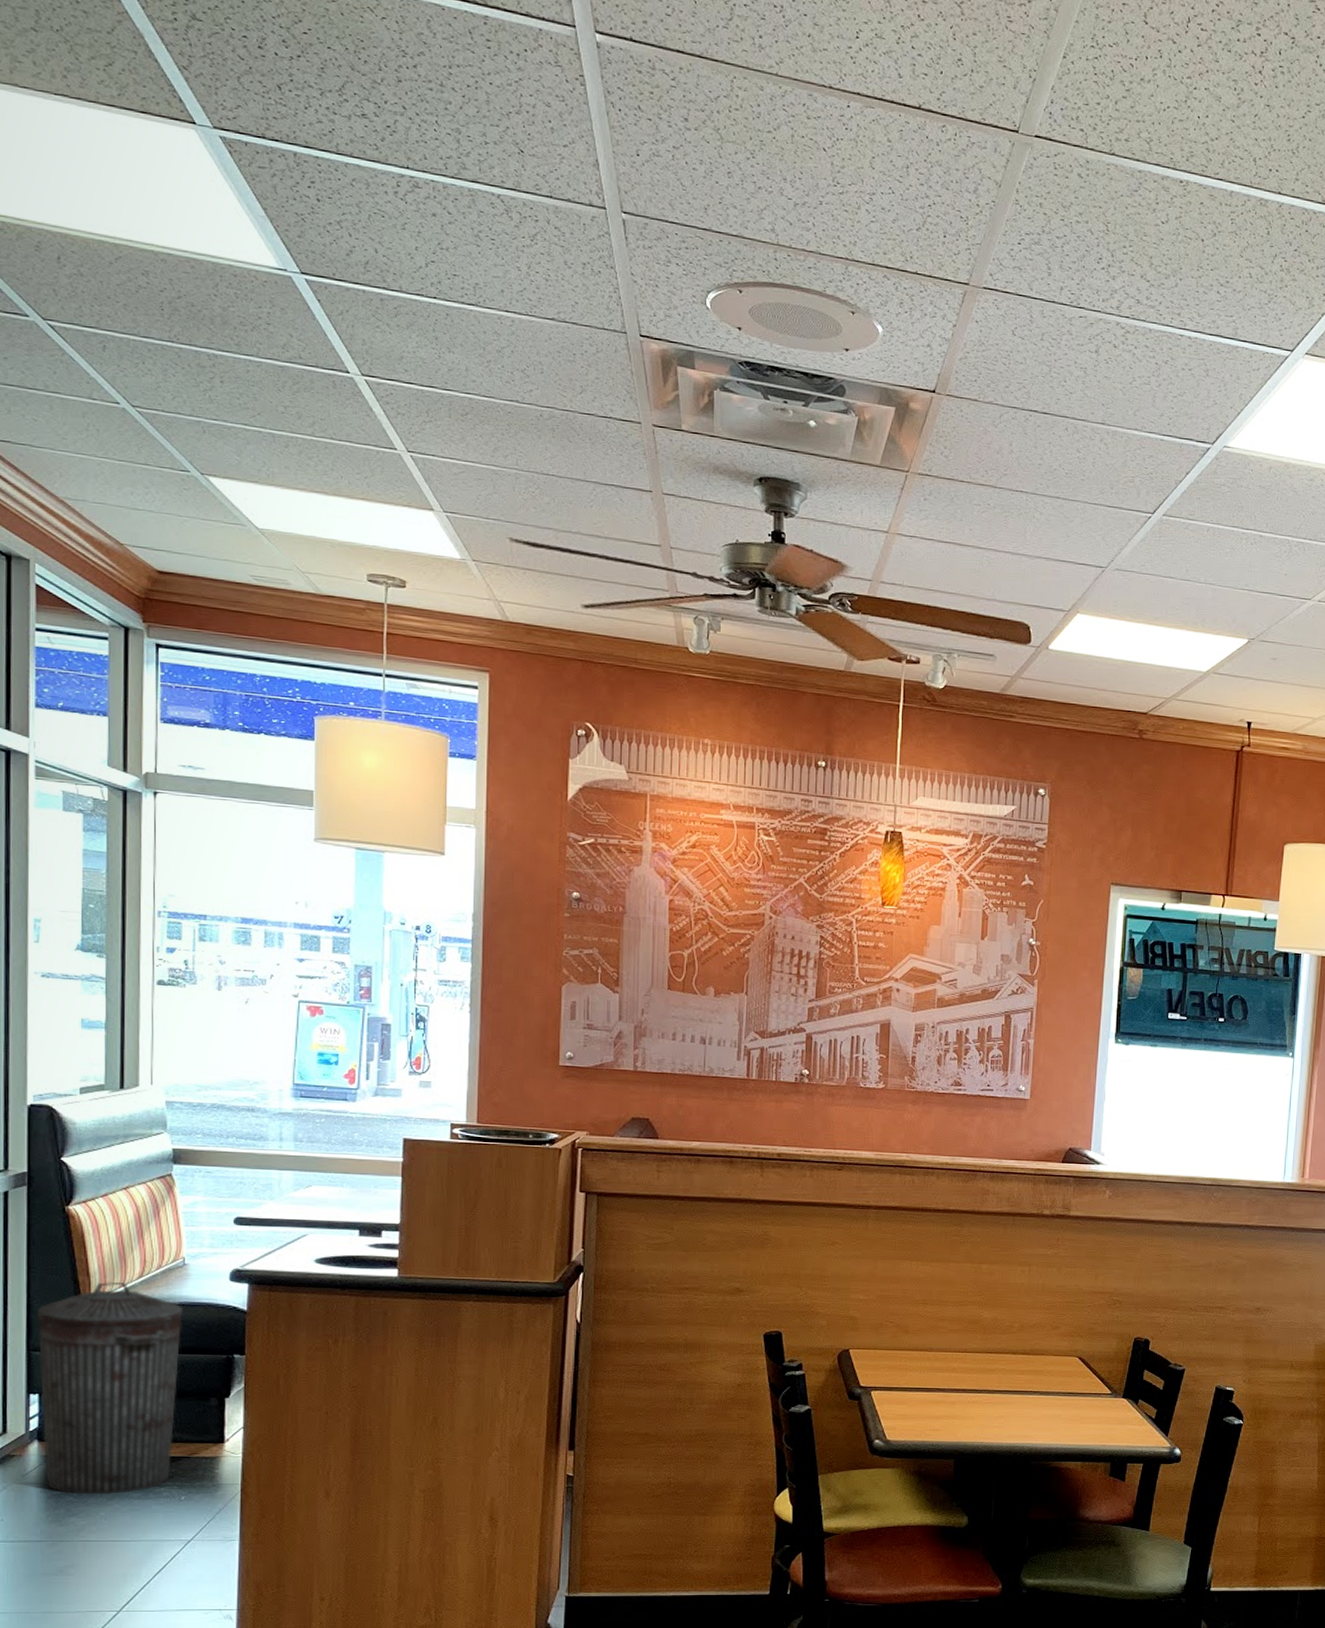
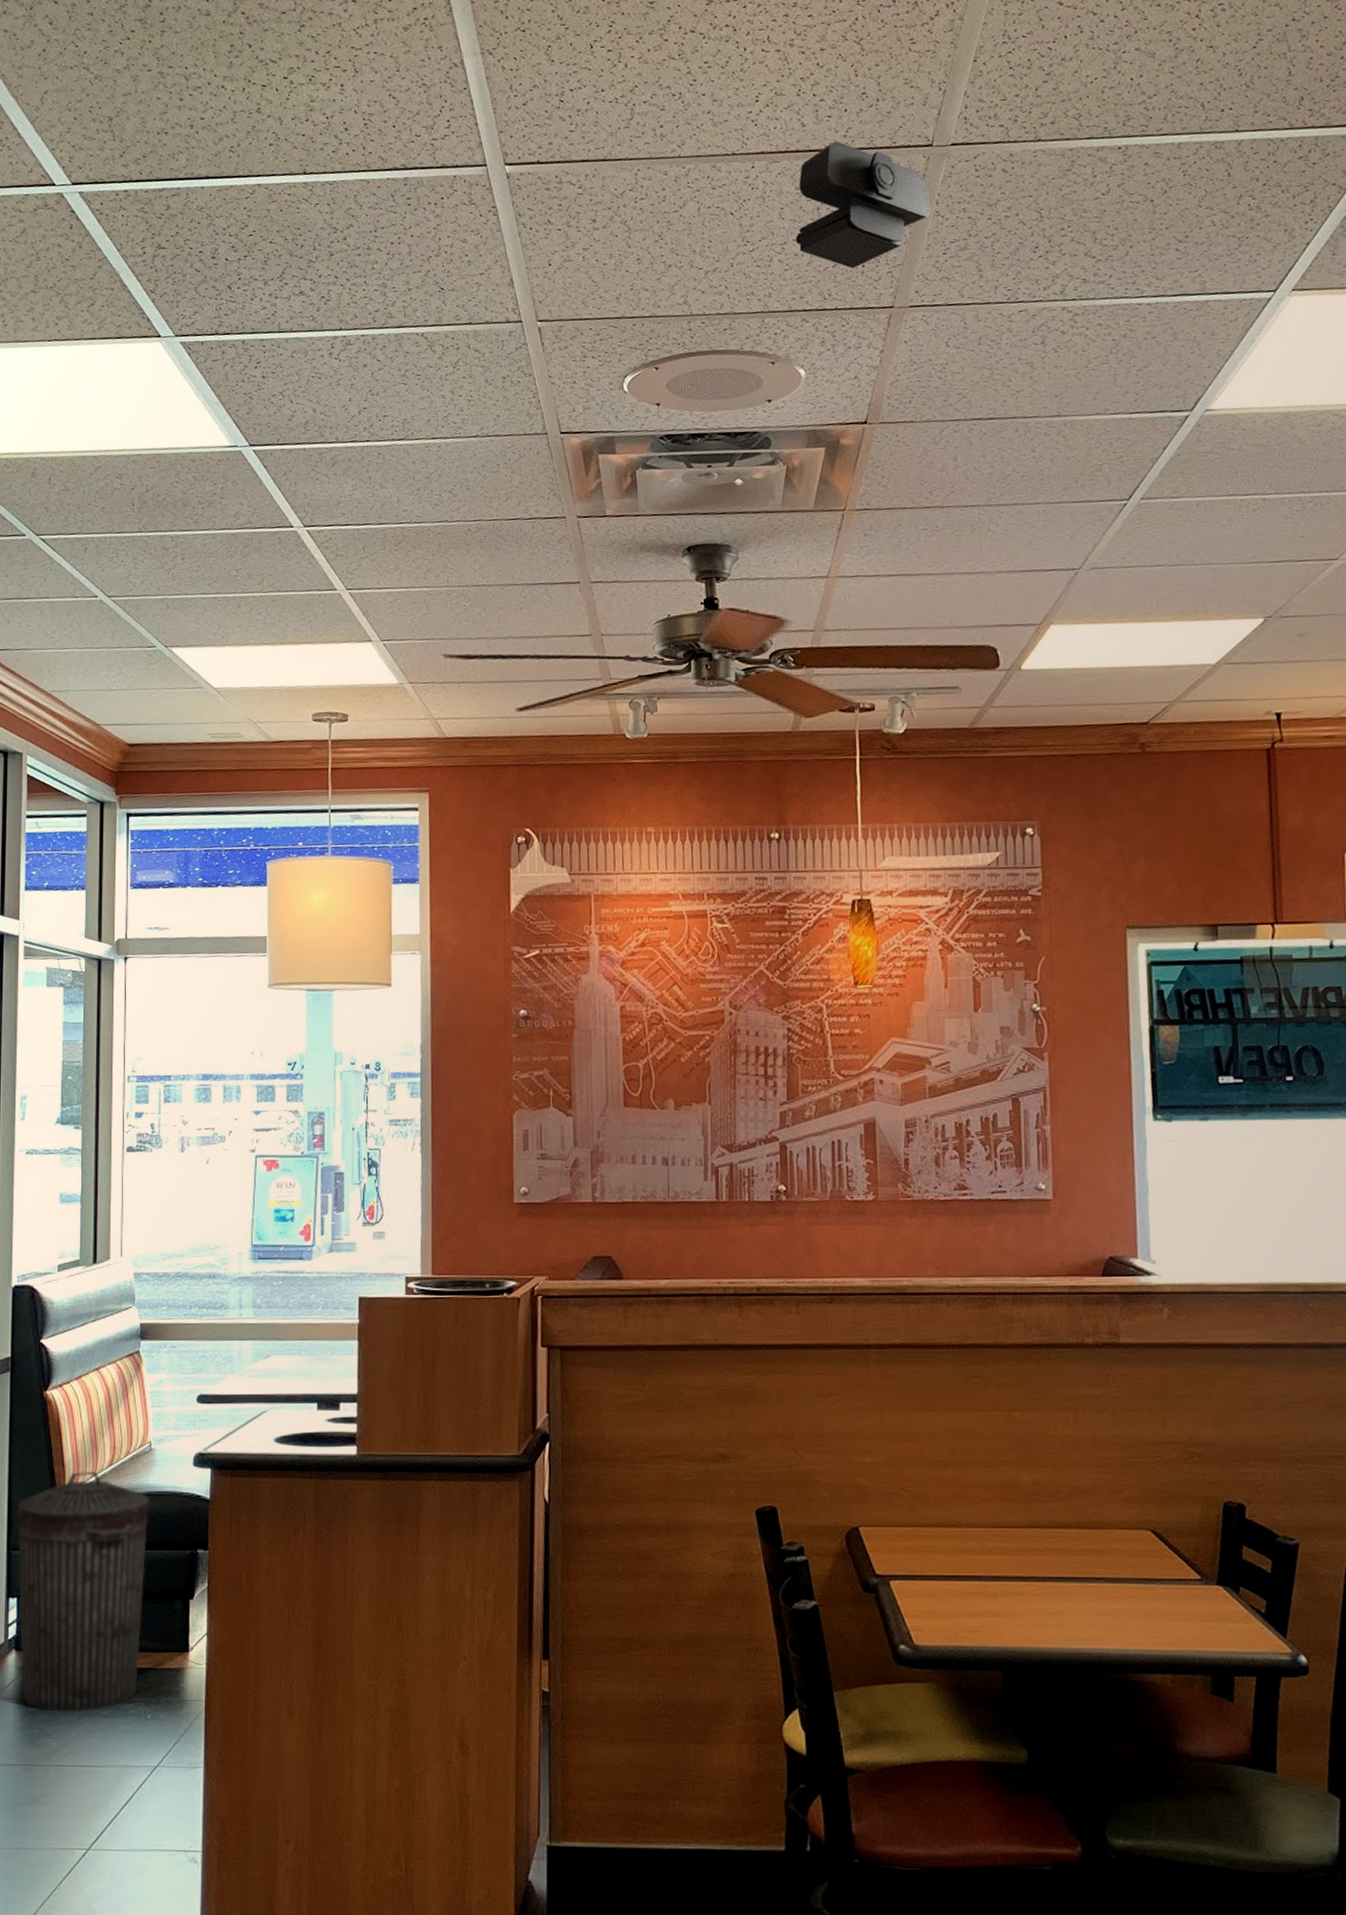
security camera: none [883,101,1012,237] -> present [795,141,932,269]

